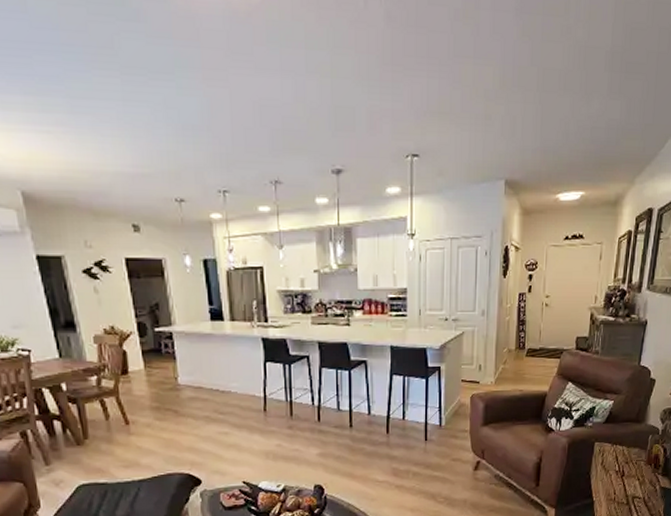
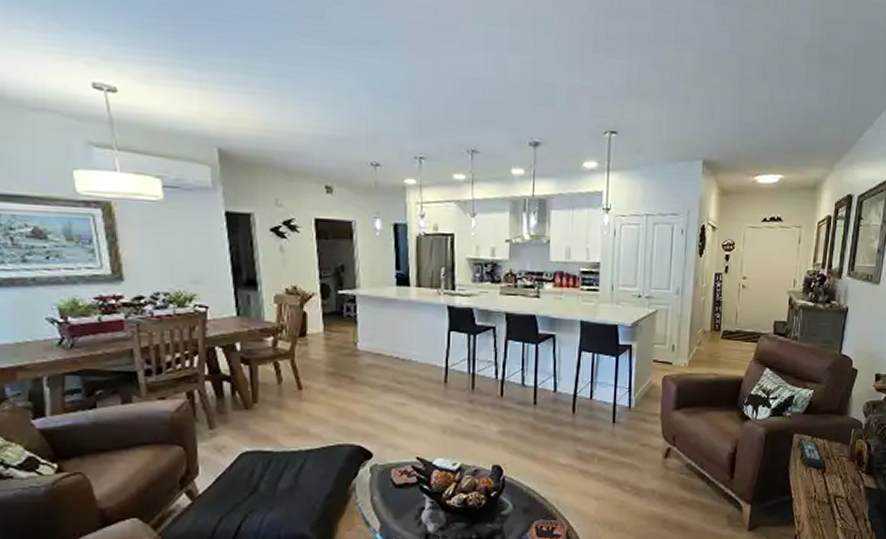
remote control: none [599,446,623,473] -> present [798,438,824,469]

